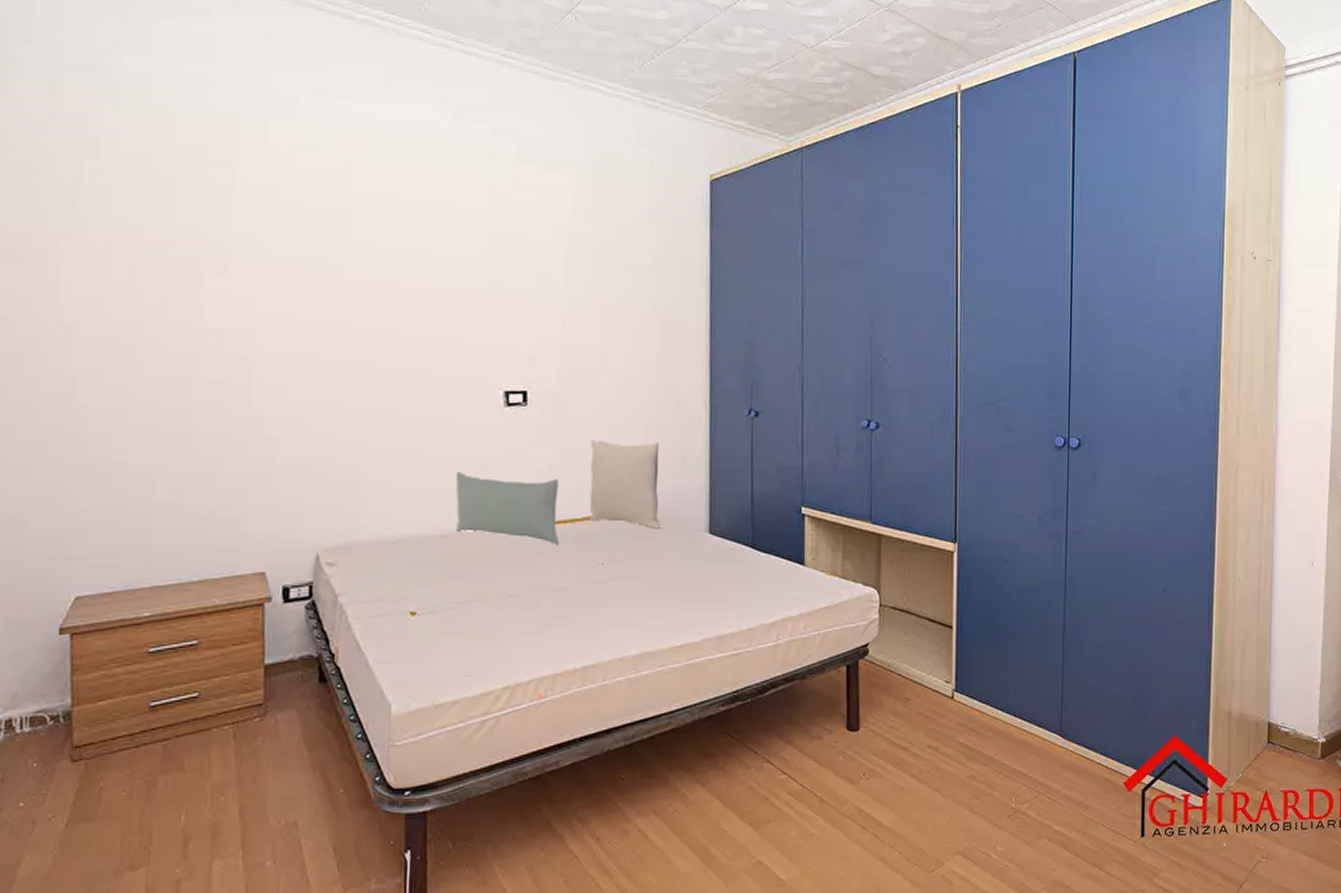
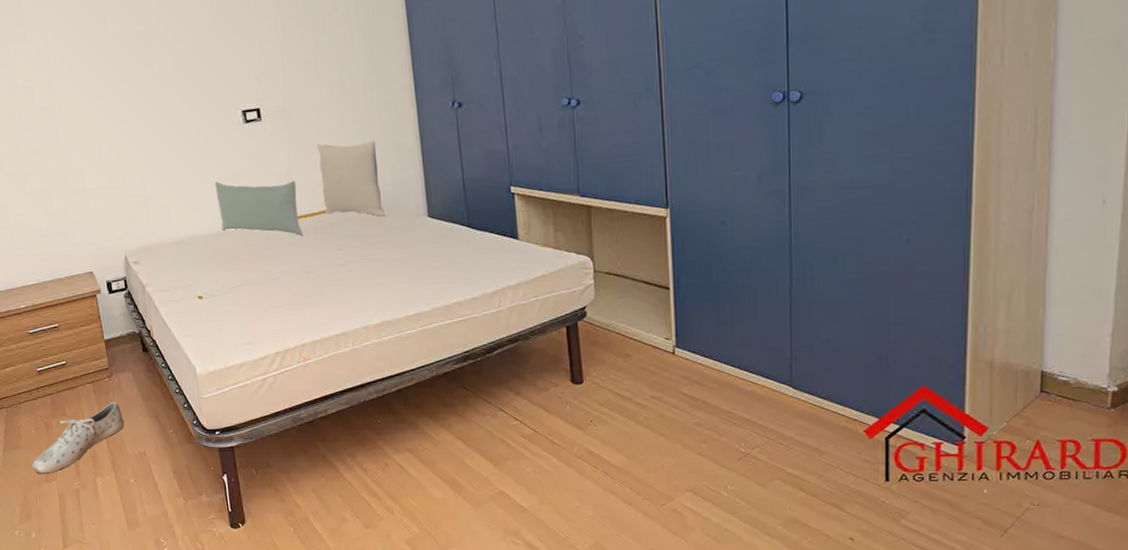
shoe: none [110,750,273,859] -> present [31,401,125,474]

